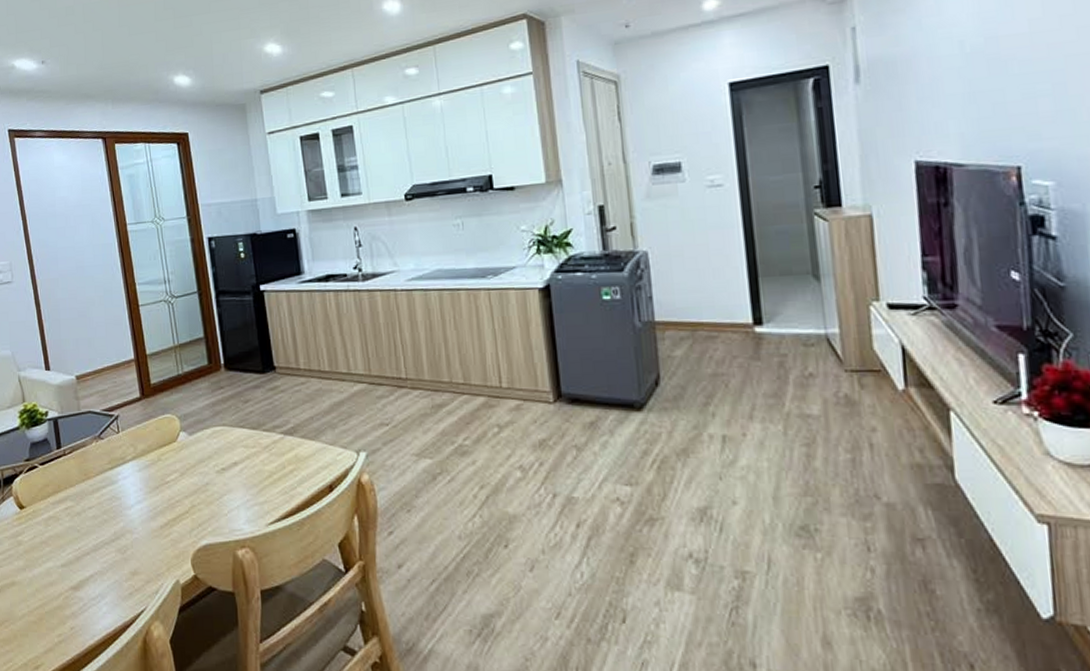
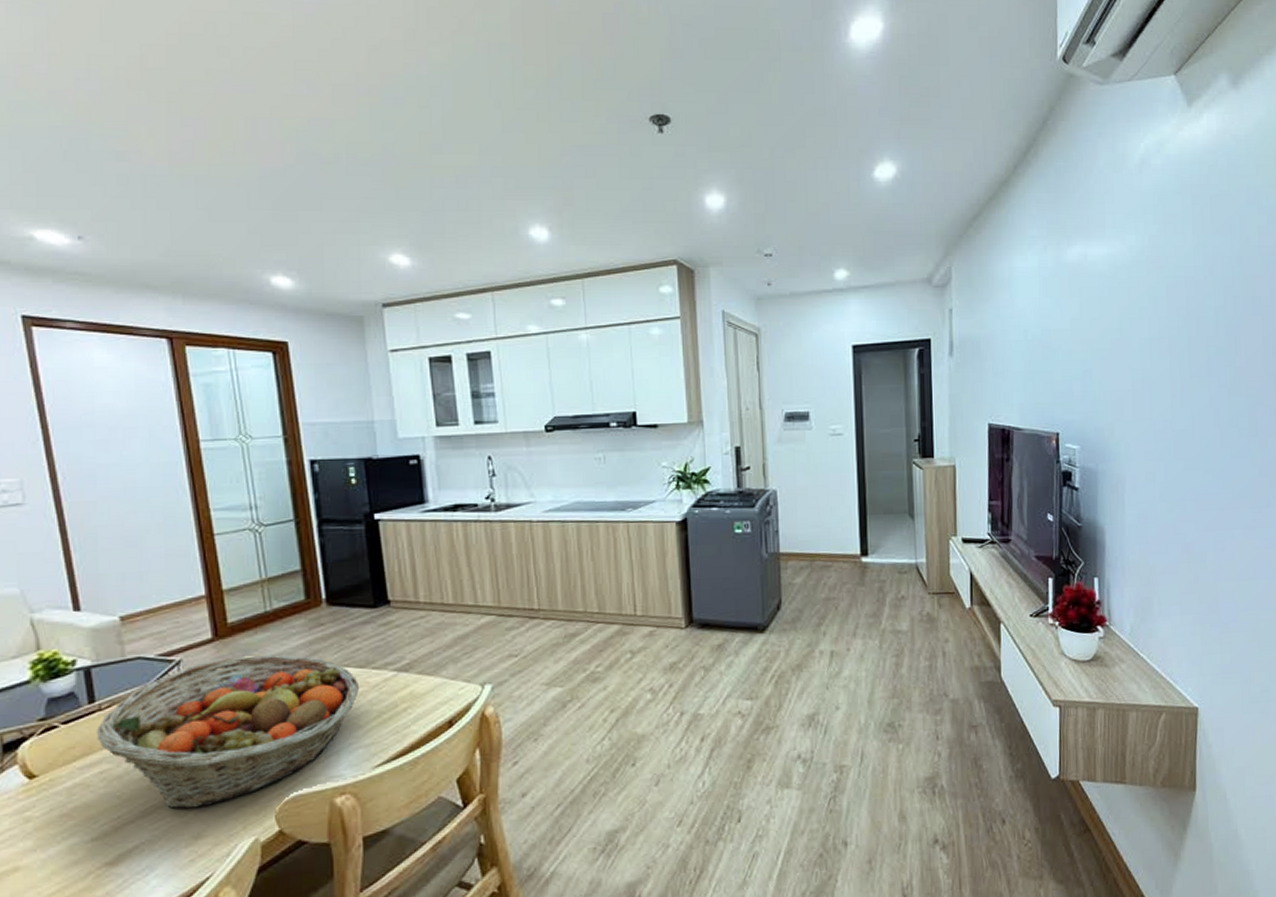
fruit basket: none [63,414,253,547] -> present [97,655,359,809]

